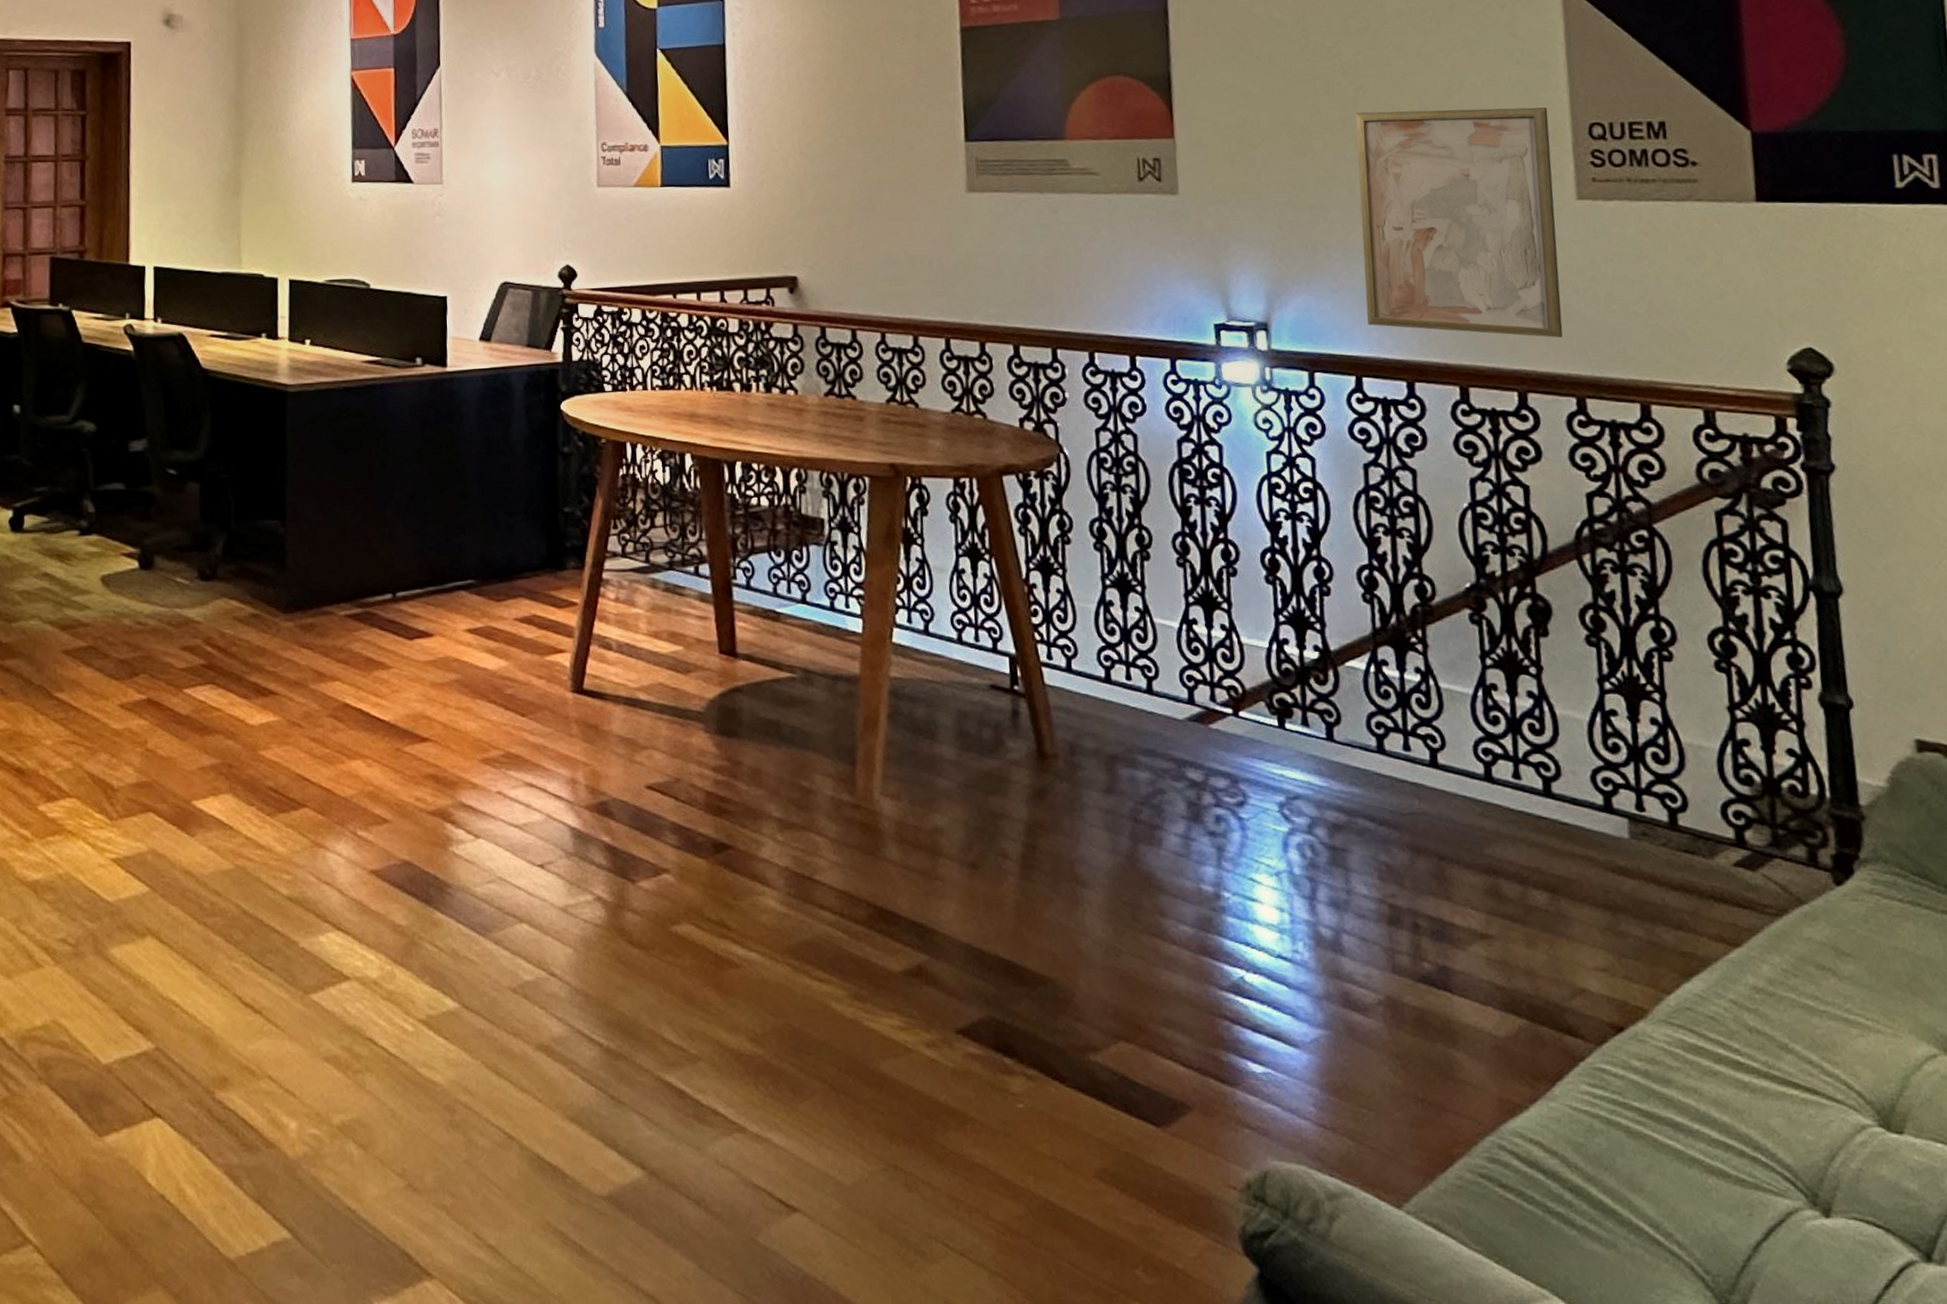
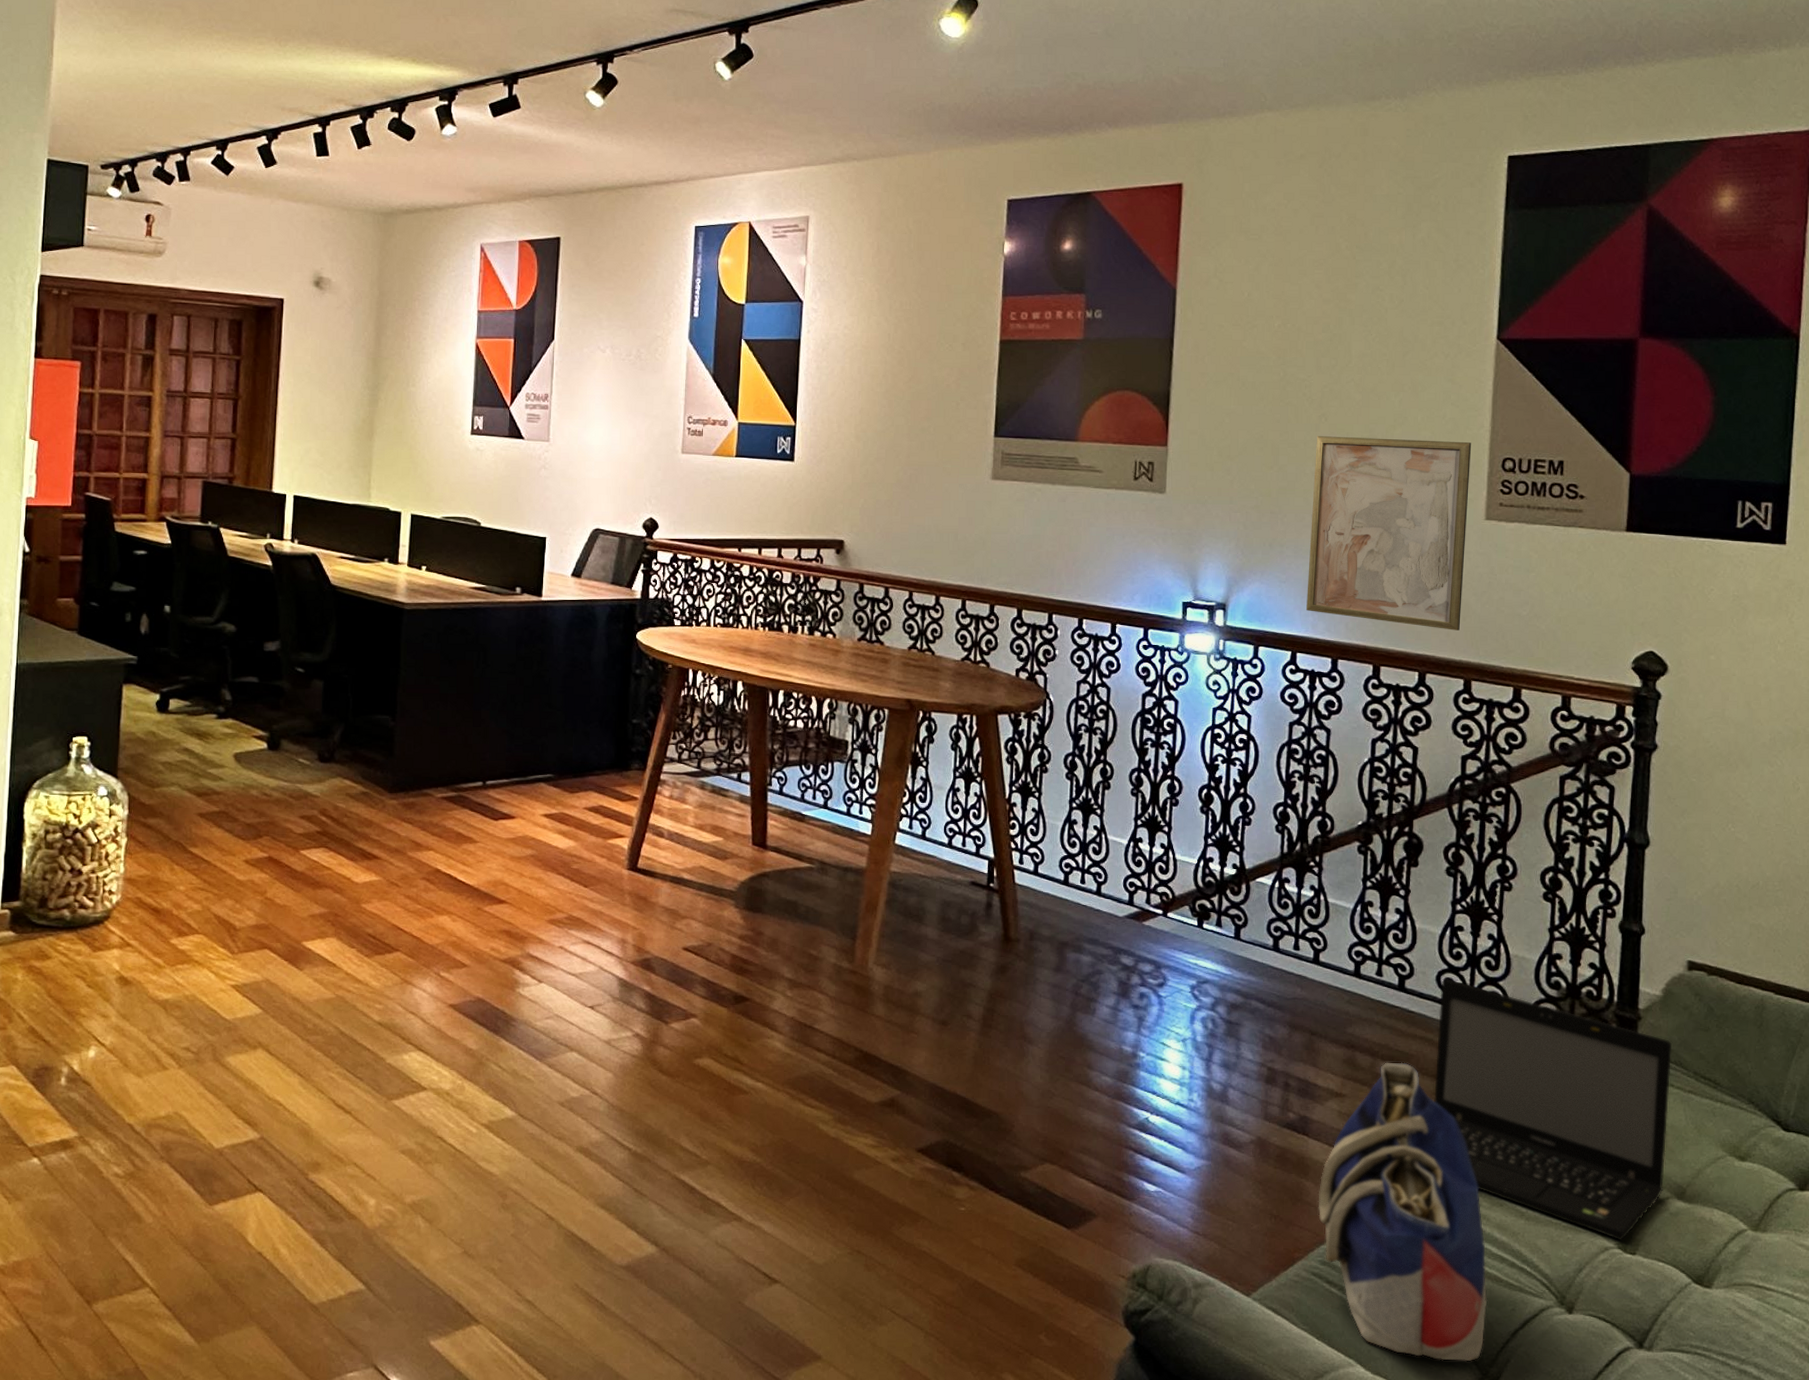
tote bag: none [1473,890,1718,1288] -> present [1318,1062,1488,1362]
laptop: none [1598,777,1928,1116] -> present [1434,978,1672,1241]

